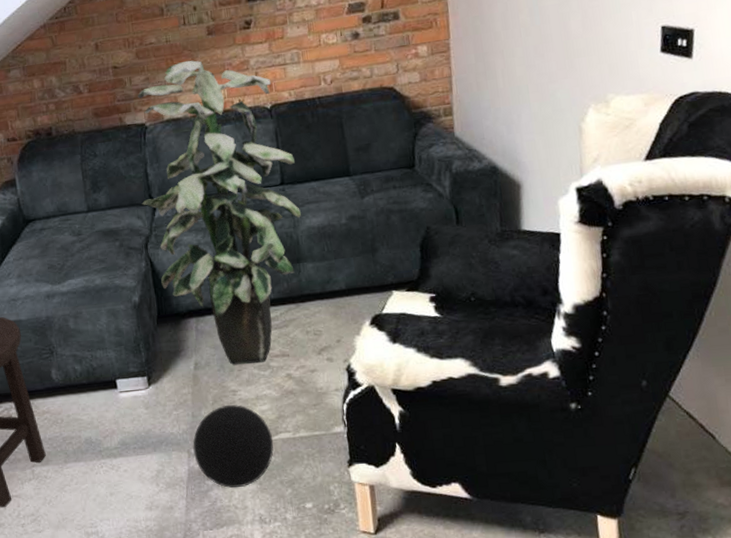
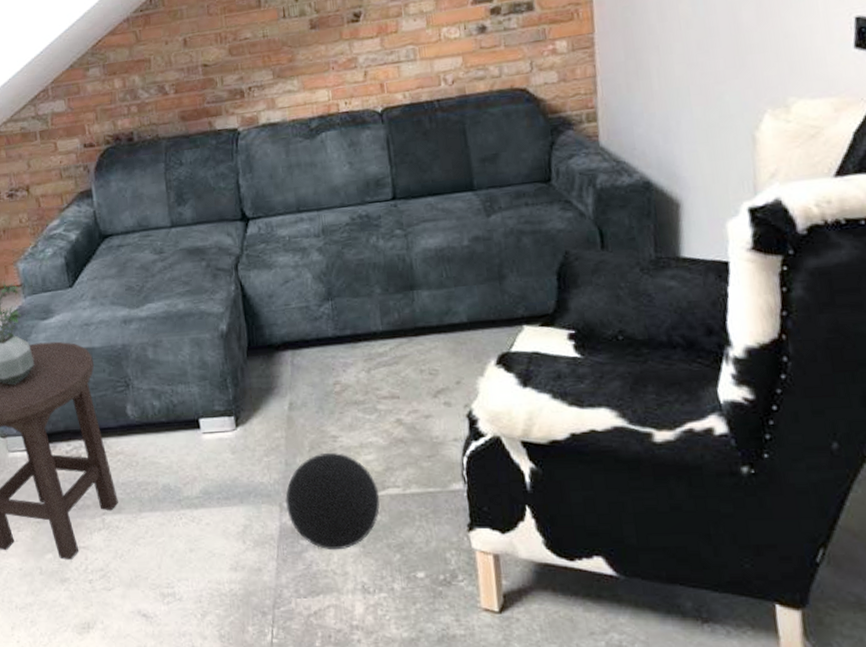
indoor plant: present [137,60,301,365] -> none [230,57,416,406]

